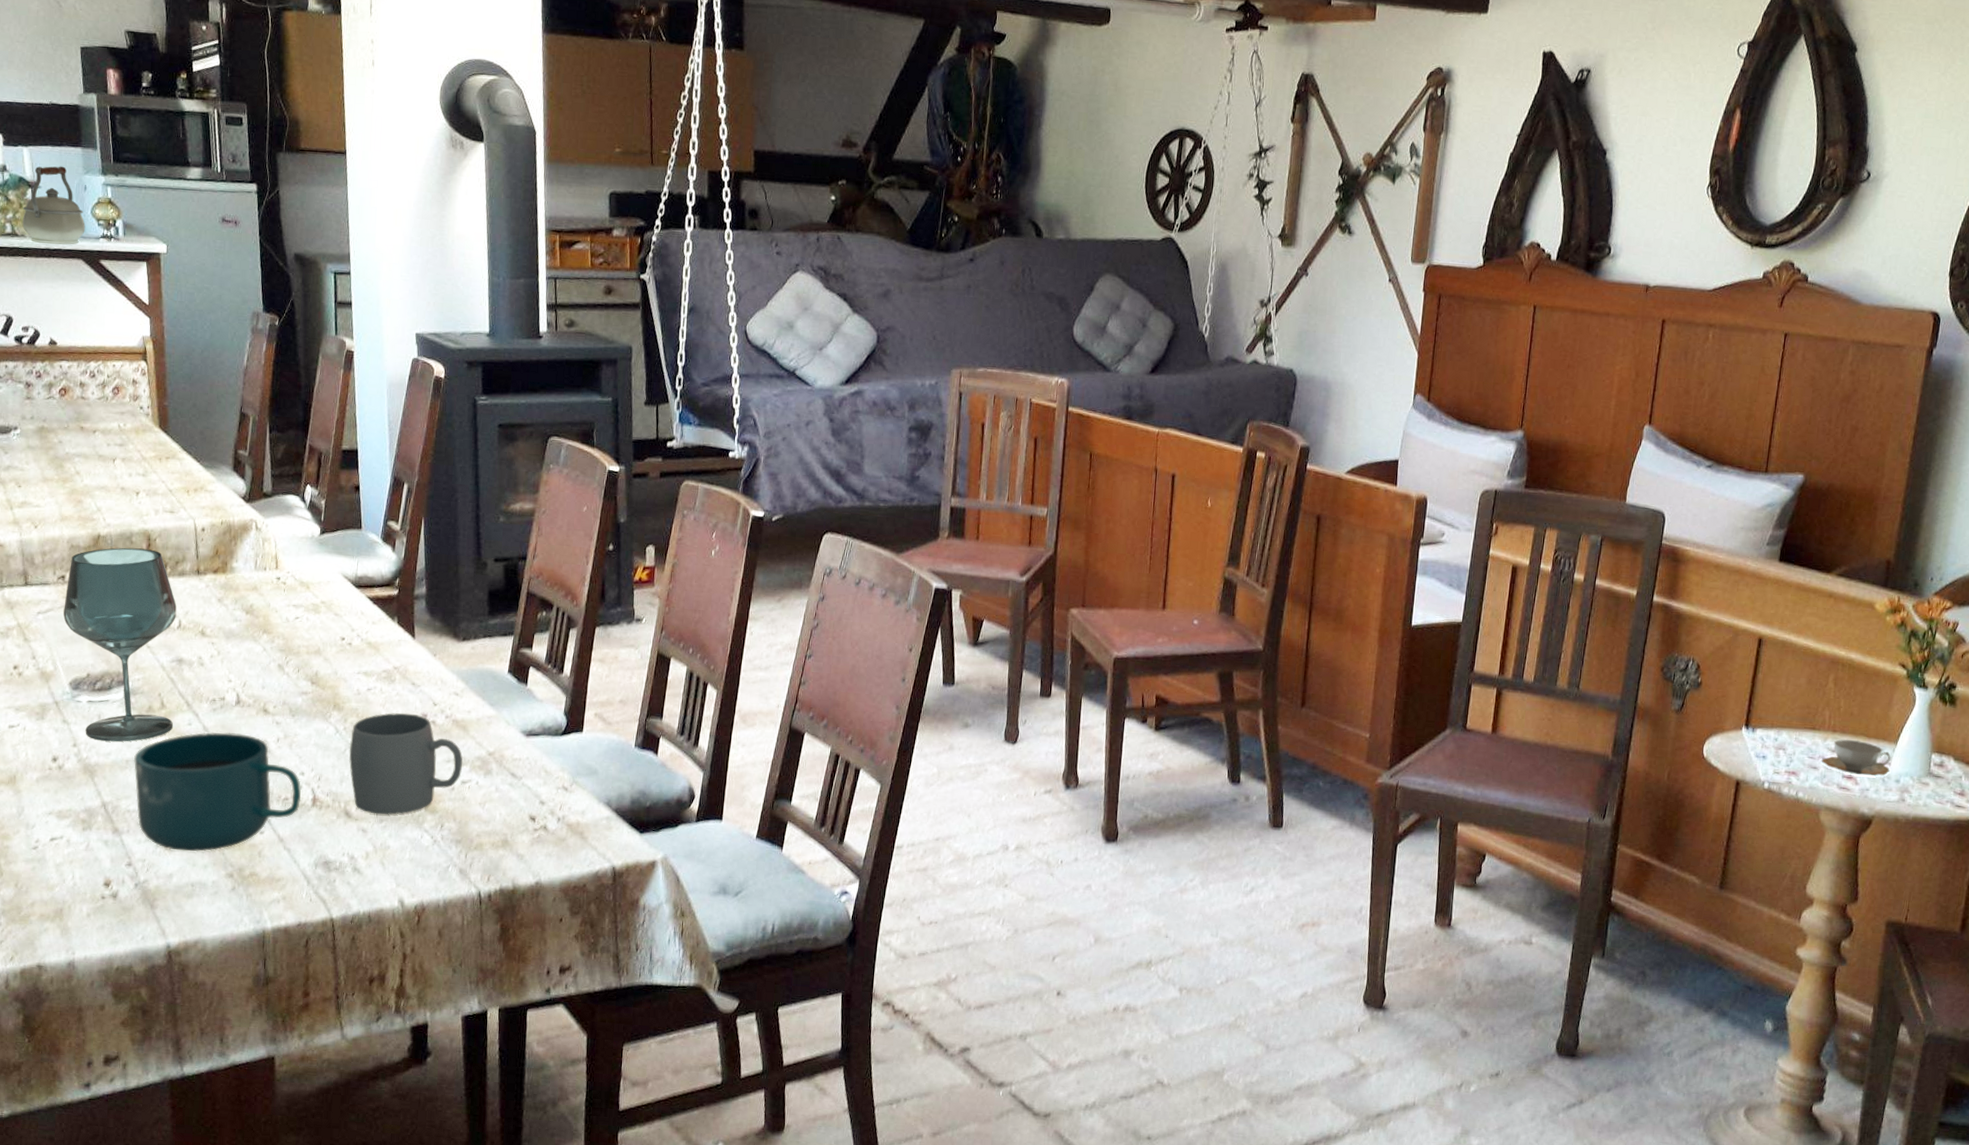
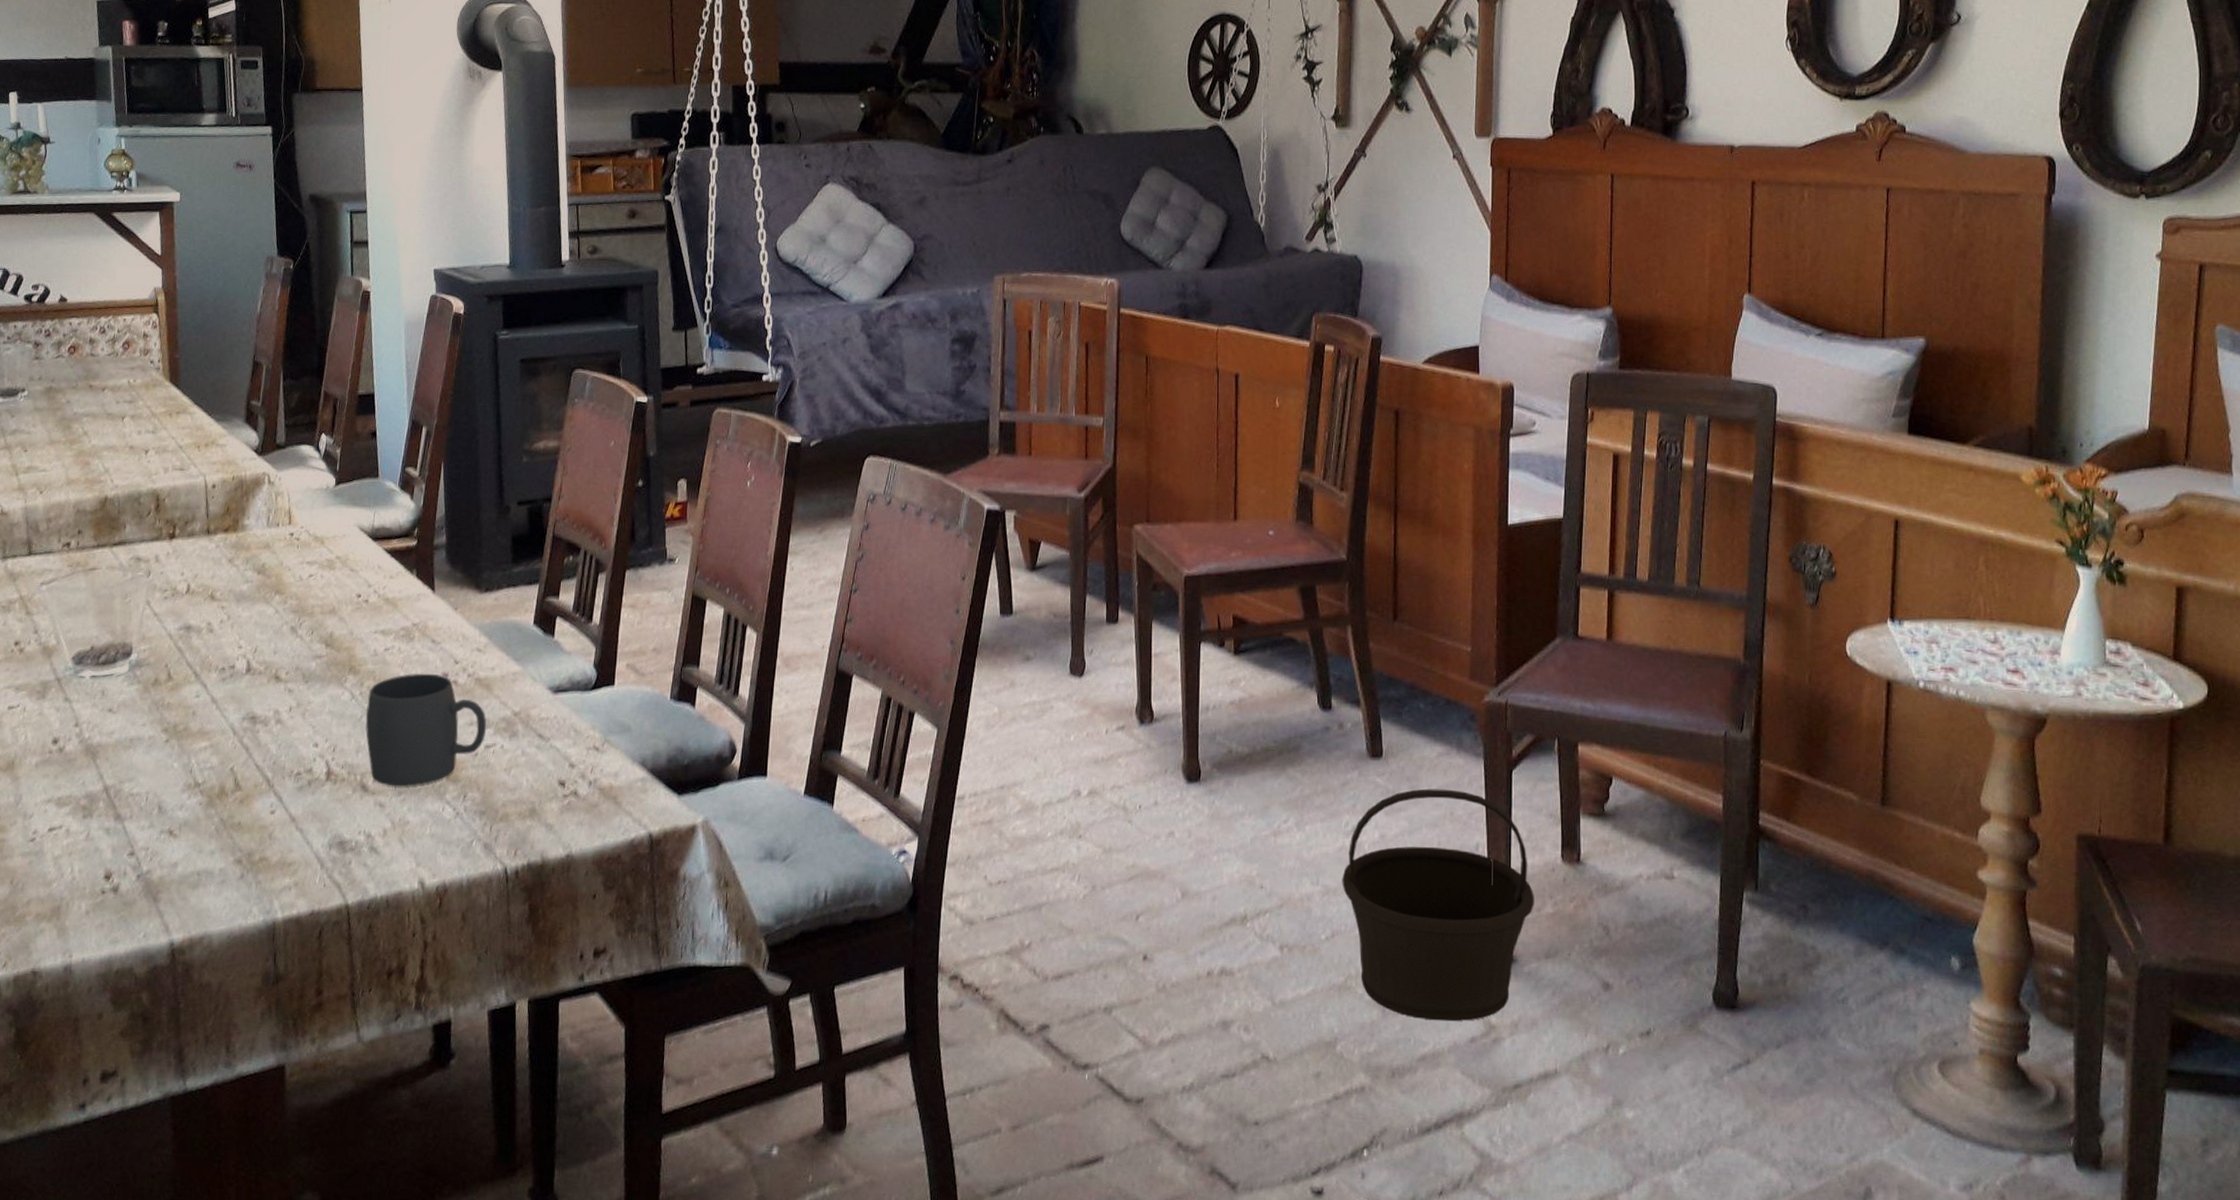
kettle: present [22,166,86,245] -> none [35,120,99,200]
wine glass: present [62,547,178,743] -> none [67,509,187,720]
cup: present [134,732,302,852] -> none [138,703,316,837]
basket: none [1238,857,1408,1059] -> present [1342,788,1534,1021]
teacup: present [1821,739,1891,777] -> none [1980,629,2060,669]

